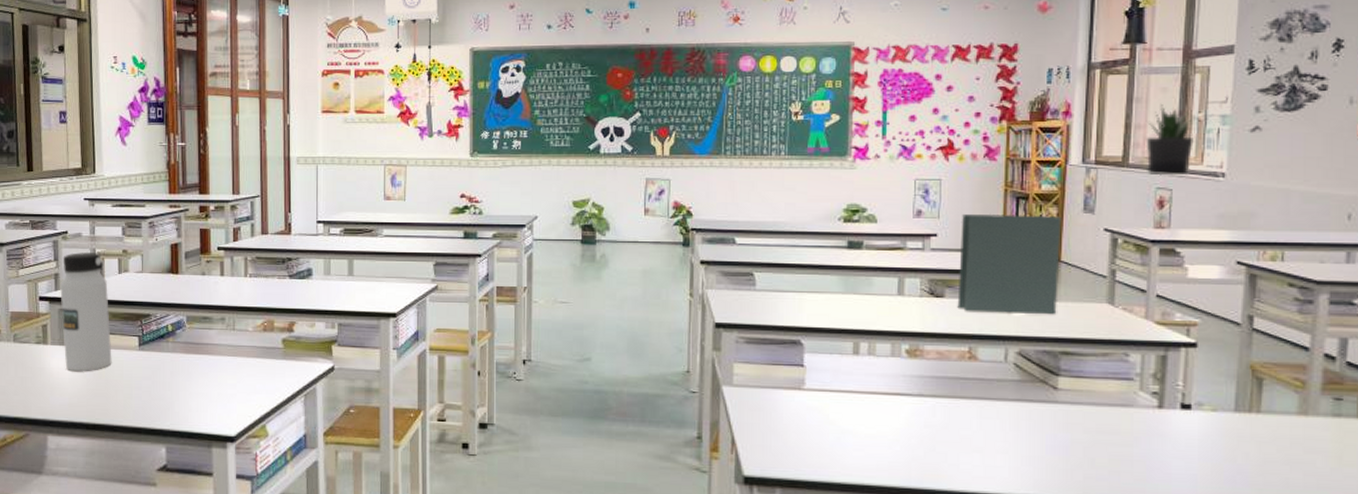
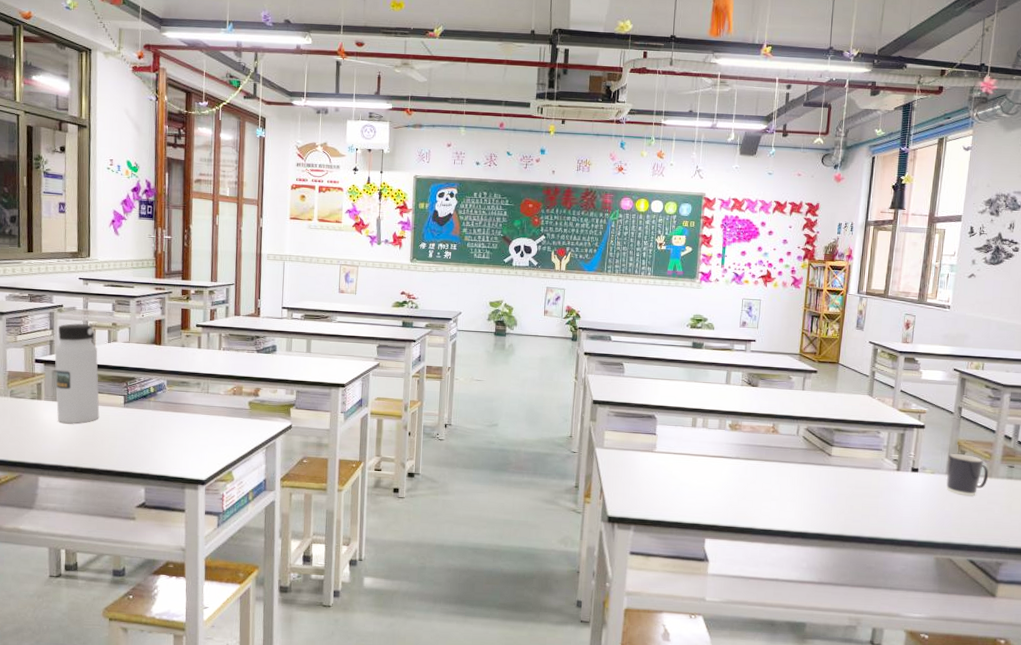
binder: present [957,214,1062,315] -> none [767,326,841,403]
planter: present [1145,104,1194,176] -> none [900,254,932,306]
mug: none [1235,381,1303,443] -> present [946,453,989,496]

